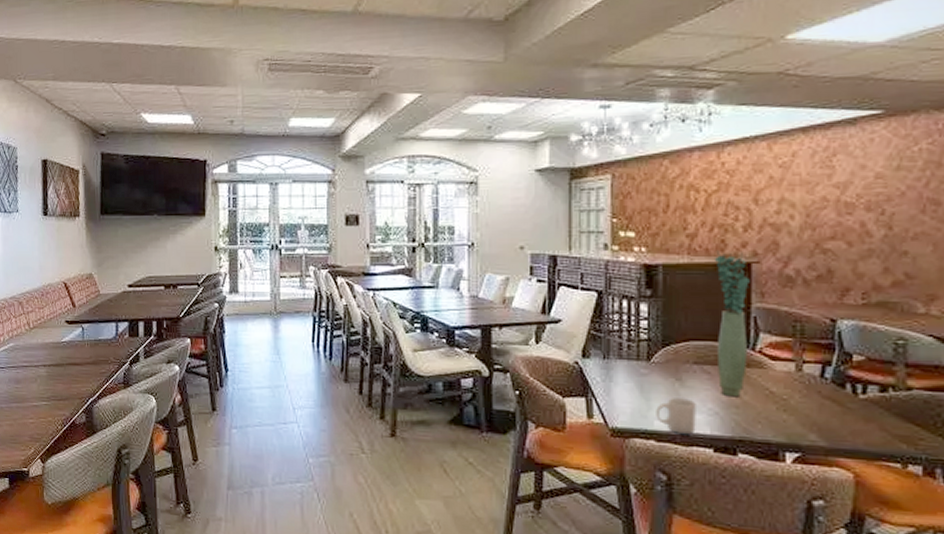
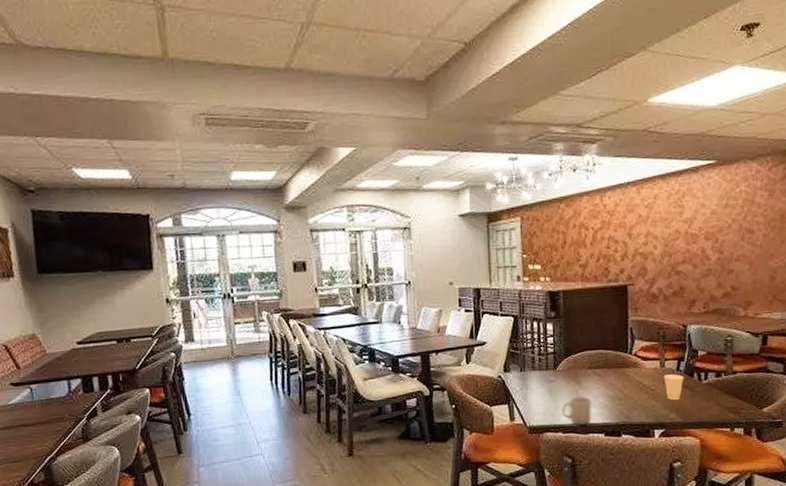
vase: present [714,250,750,397] -> none [600,276,627,392]
cup: none [800,382,831,418] -> present [664,374,684,401]

